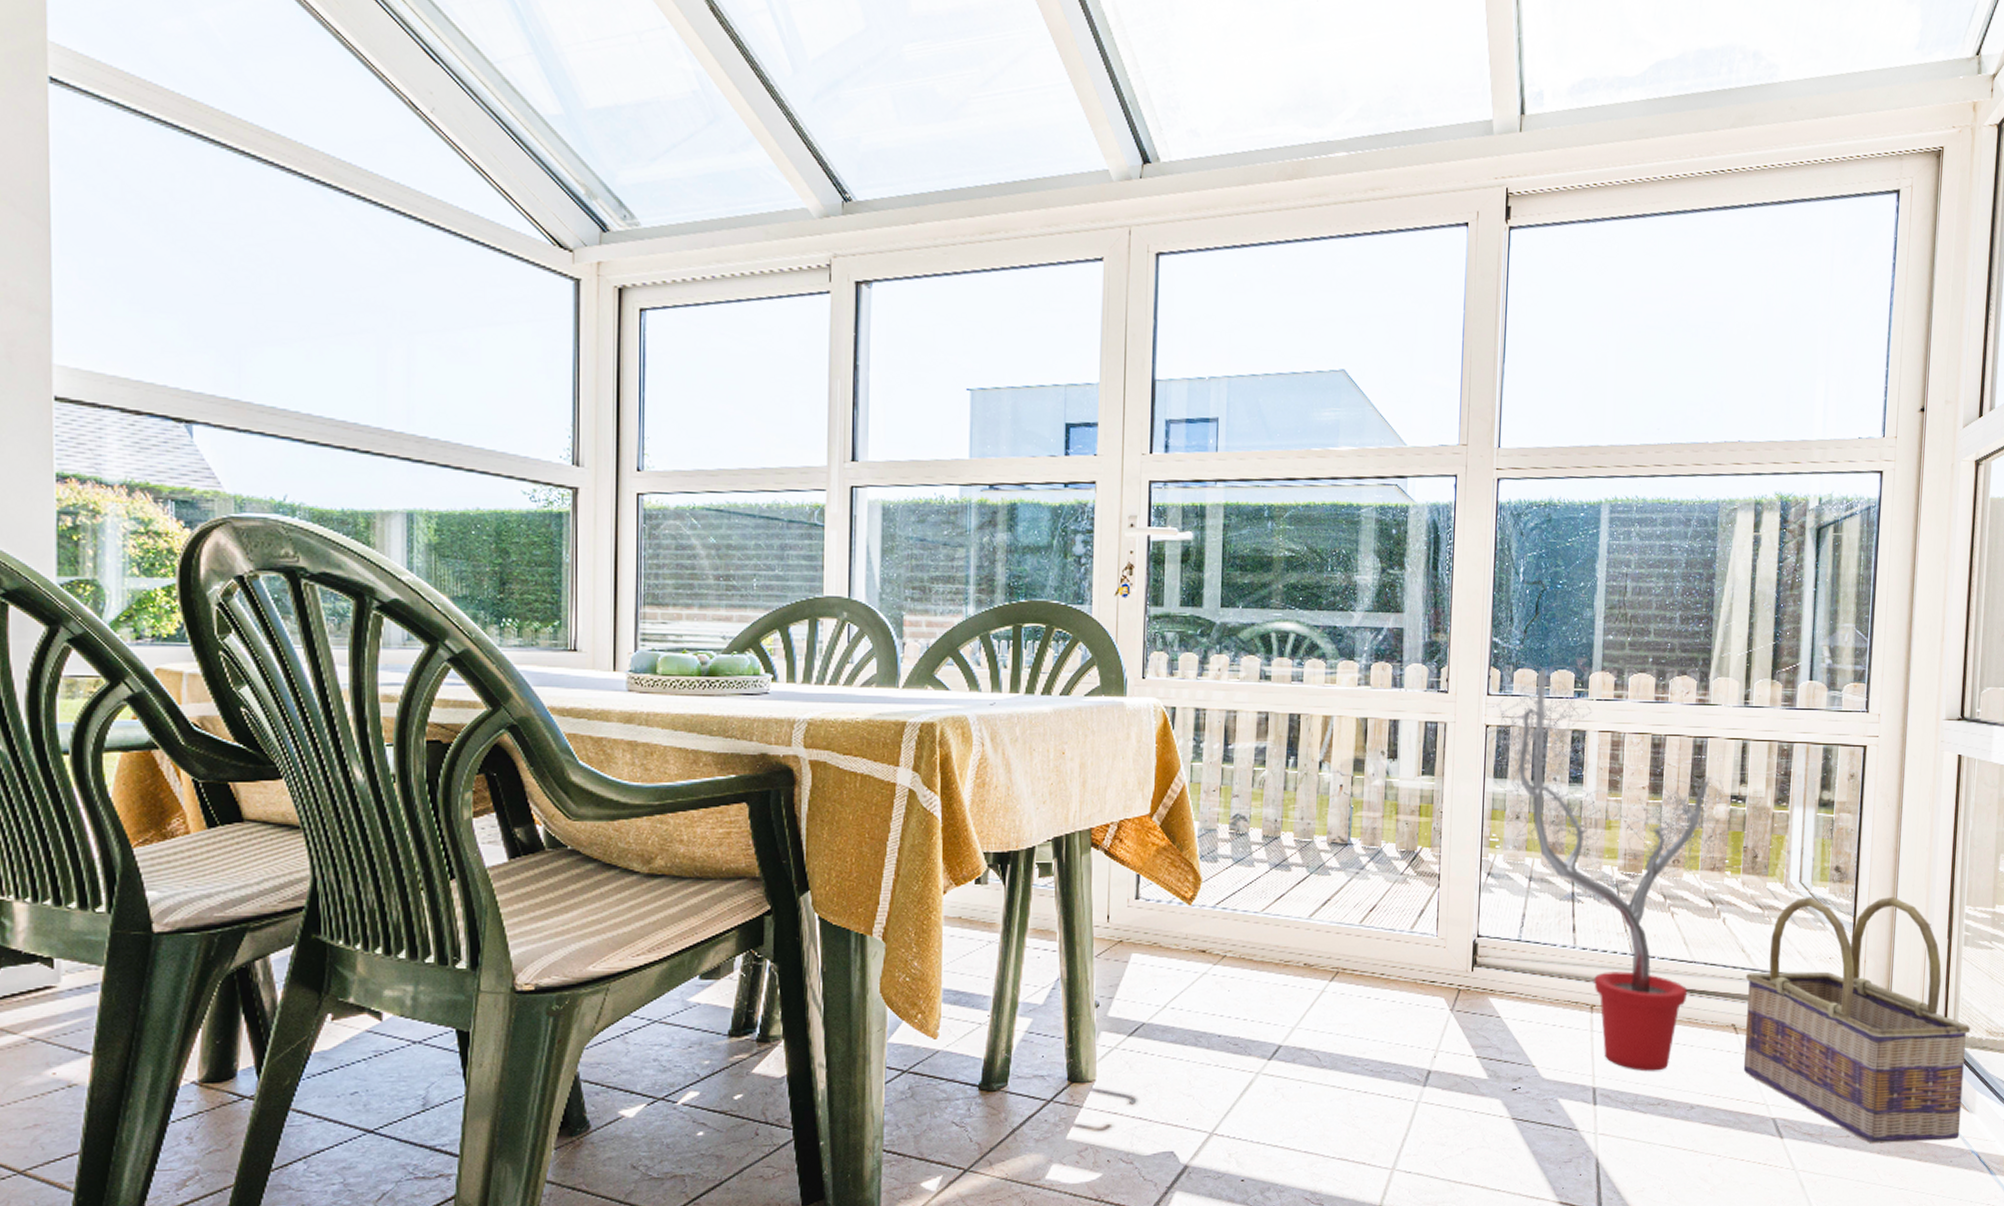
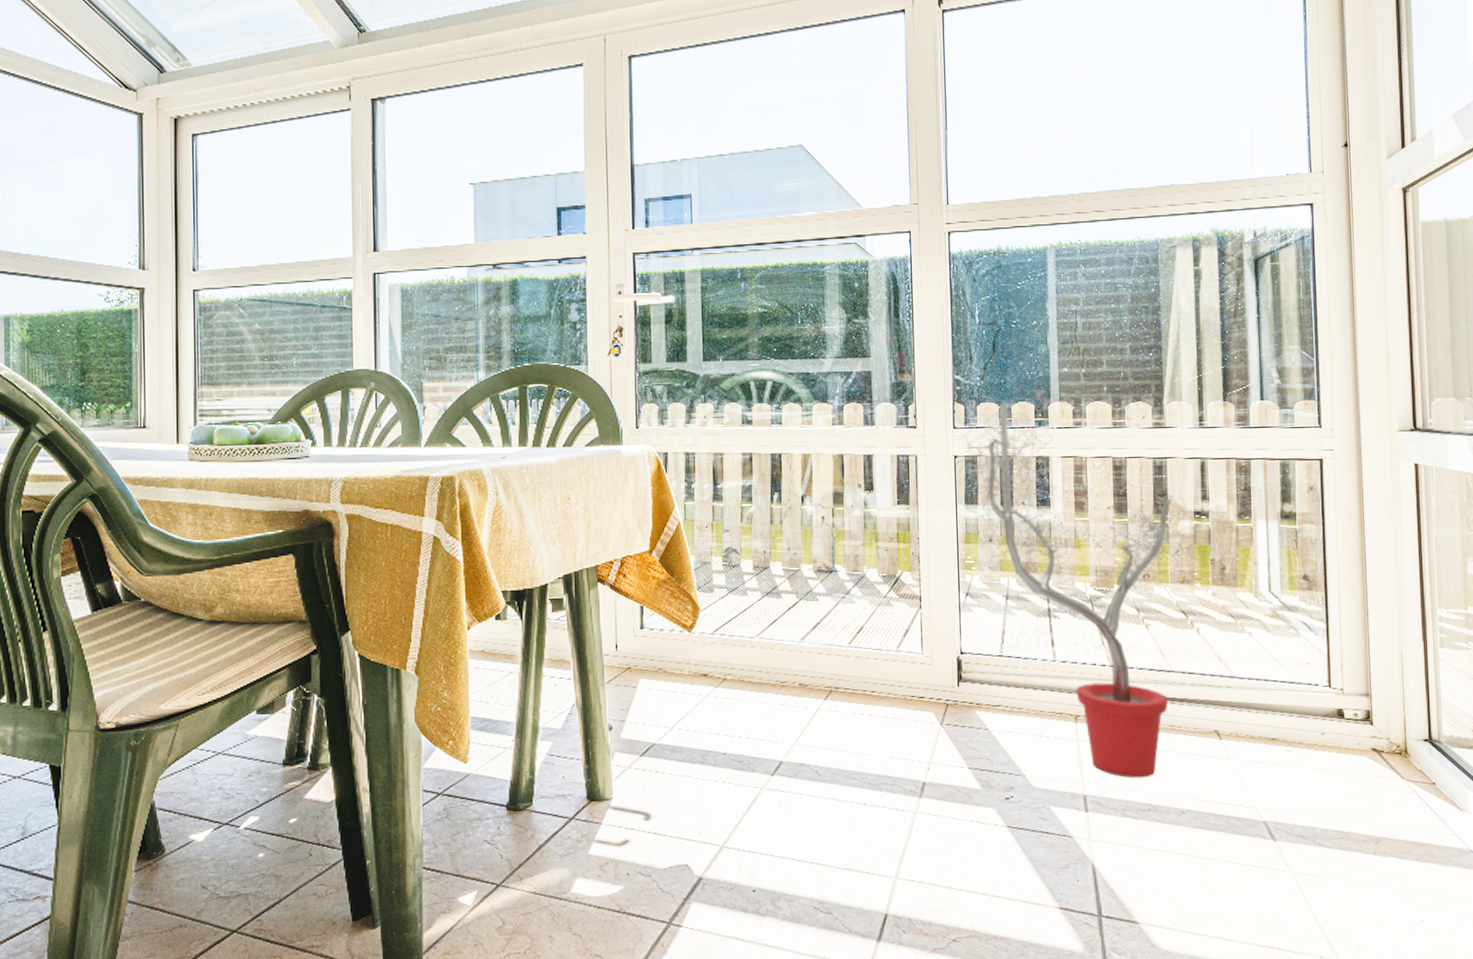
basket: present [1743,896,1971,1143] -> none [1224,601,1456,844]

